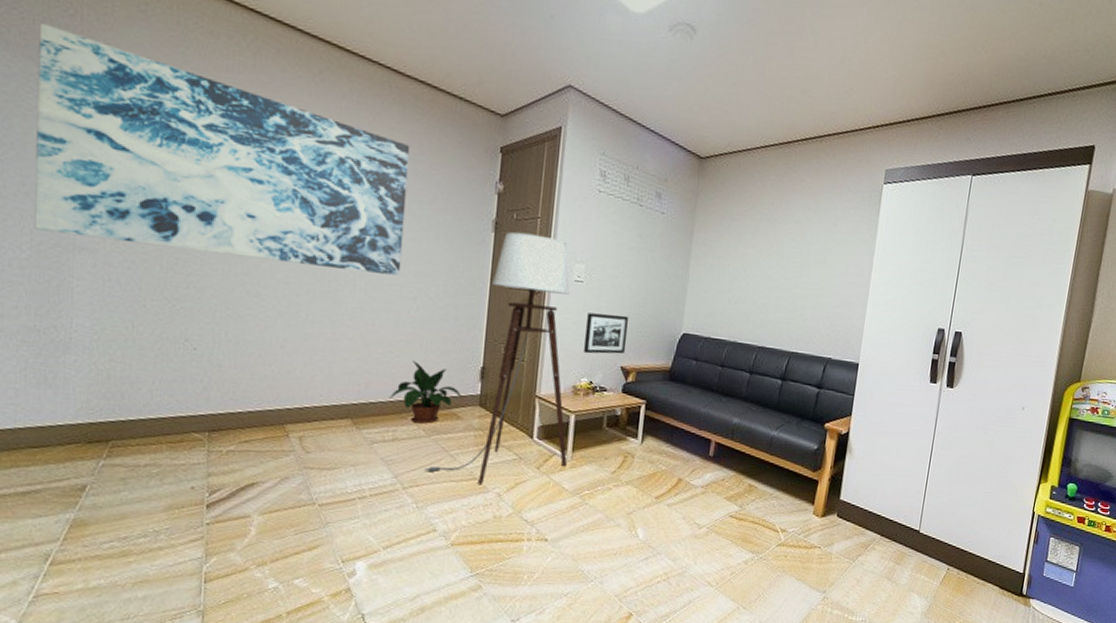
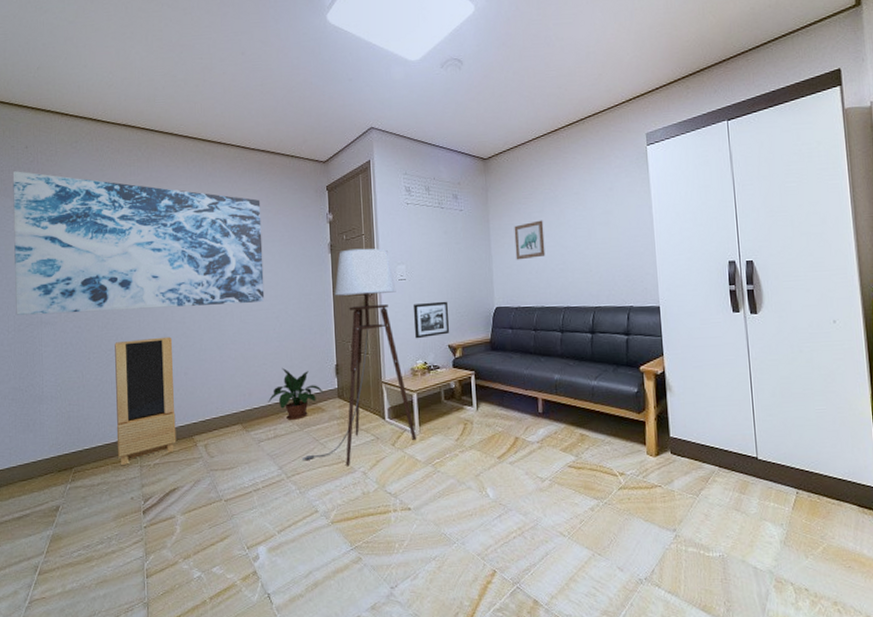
storage cabinet: none [176,291,268,448] -> present [115,336,177,466]
wall art: none [716,243,755,286] -> present [514,220,546,260]

